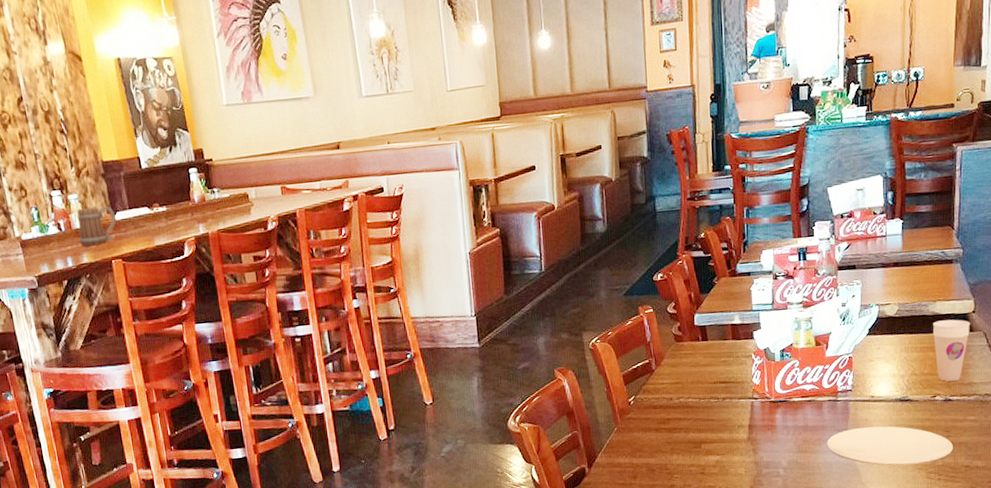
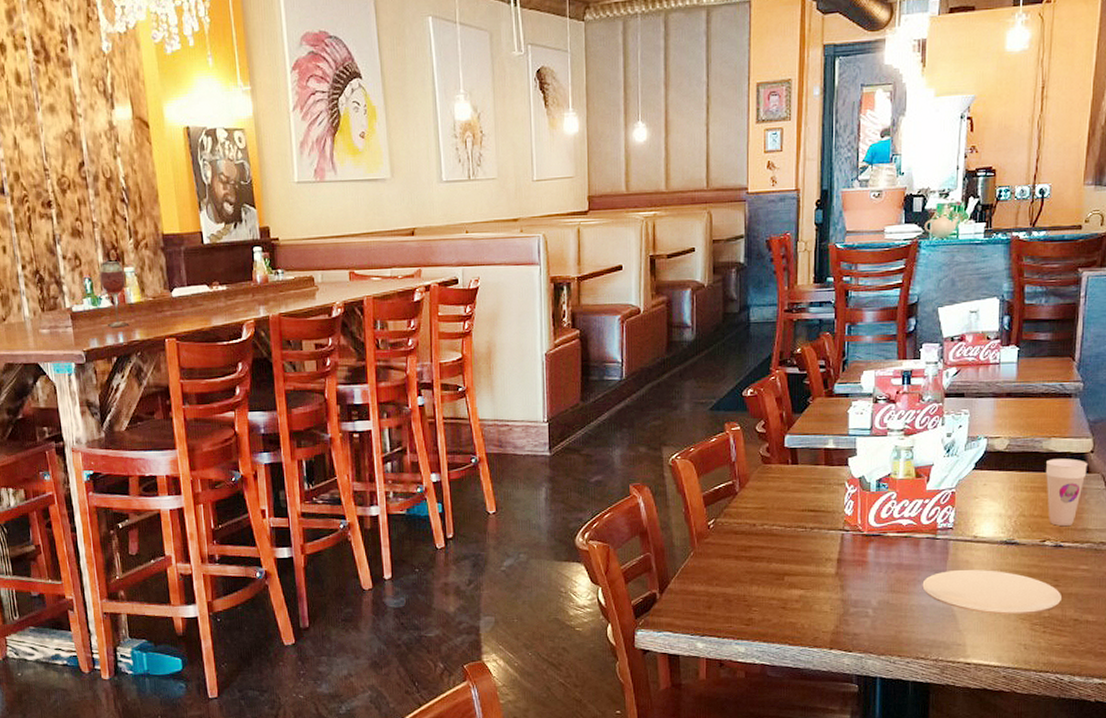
wineglass: none [44,189,76,252] -> present [99,261,128,327]
beer mug: present [77,205,116,247] -> none [132,281,172,323]
teapot: none [811,100,843,124] -> present [924,213,960,239]

